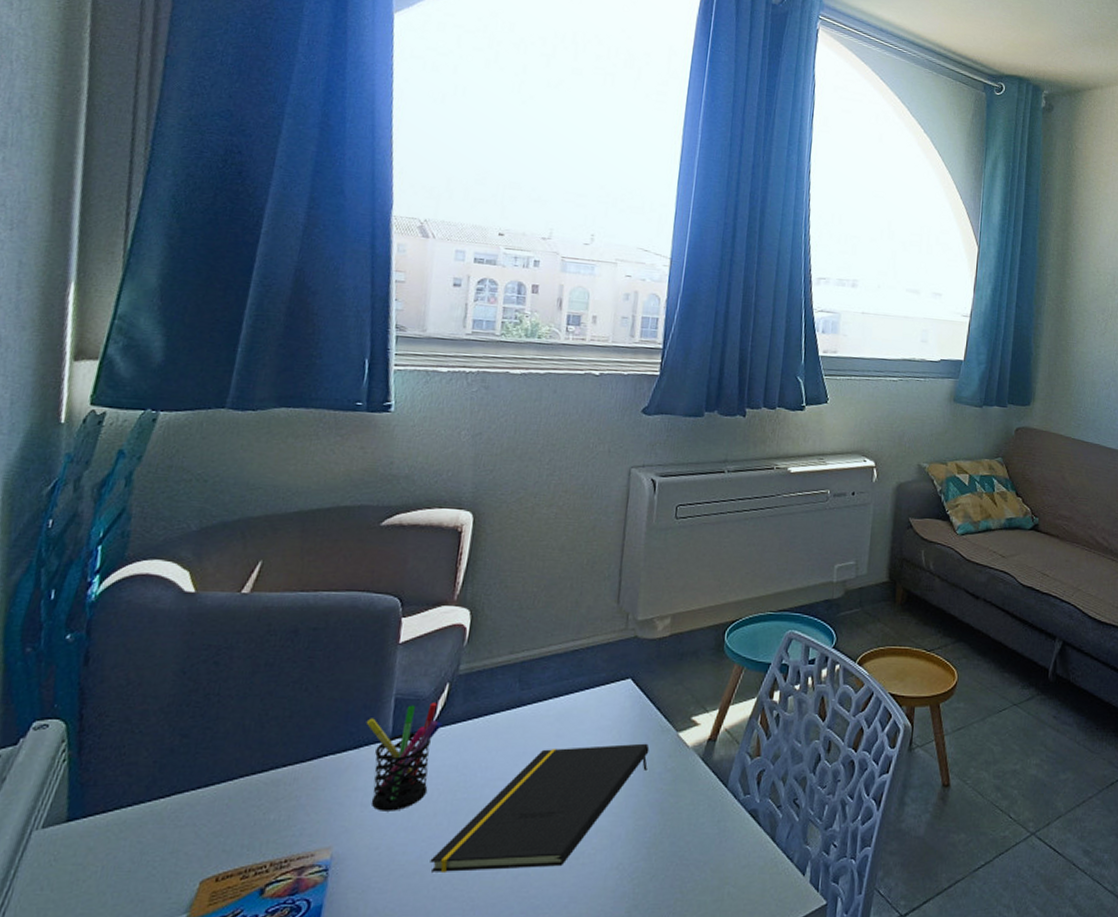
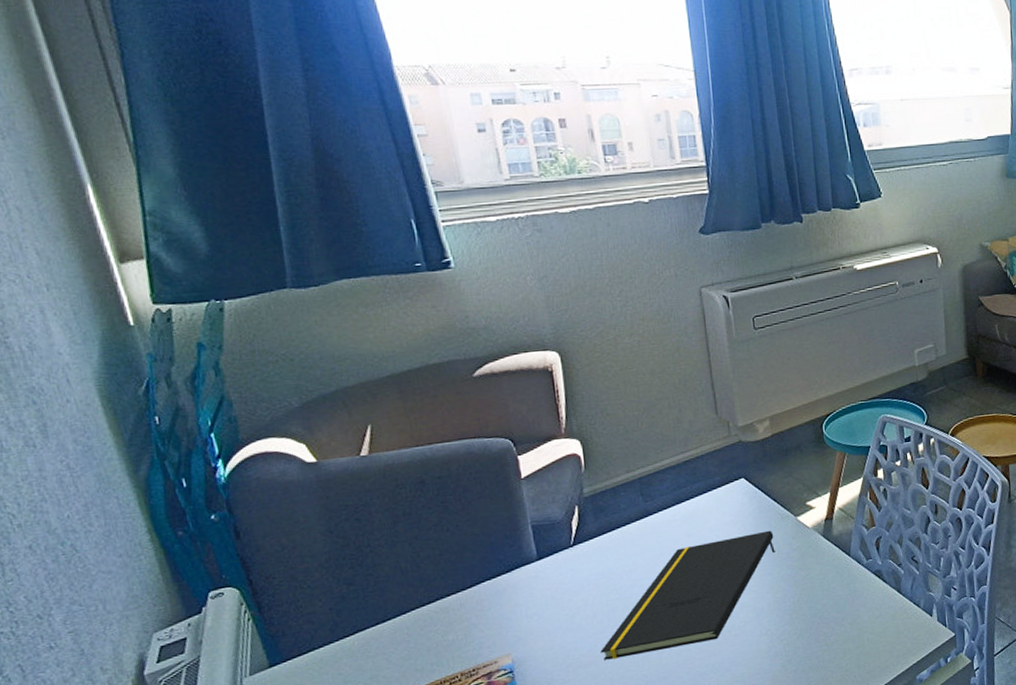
pen holder: present [366,702,443,811] -> none [511,524,583,620]

